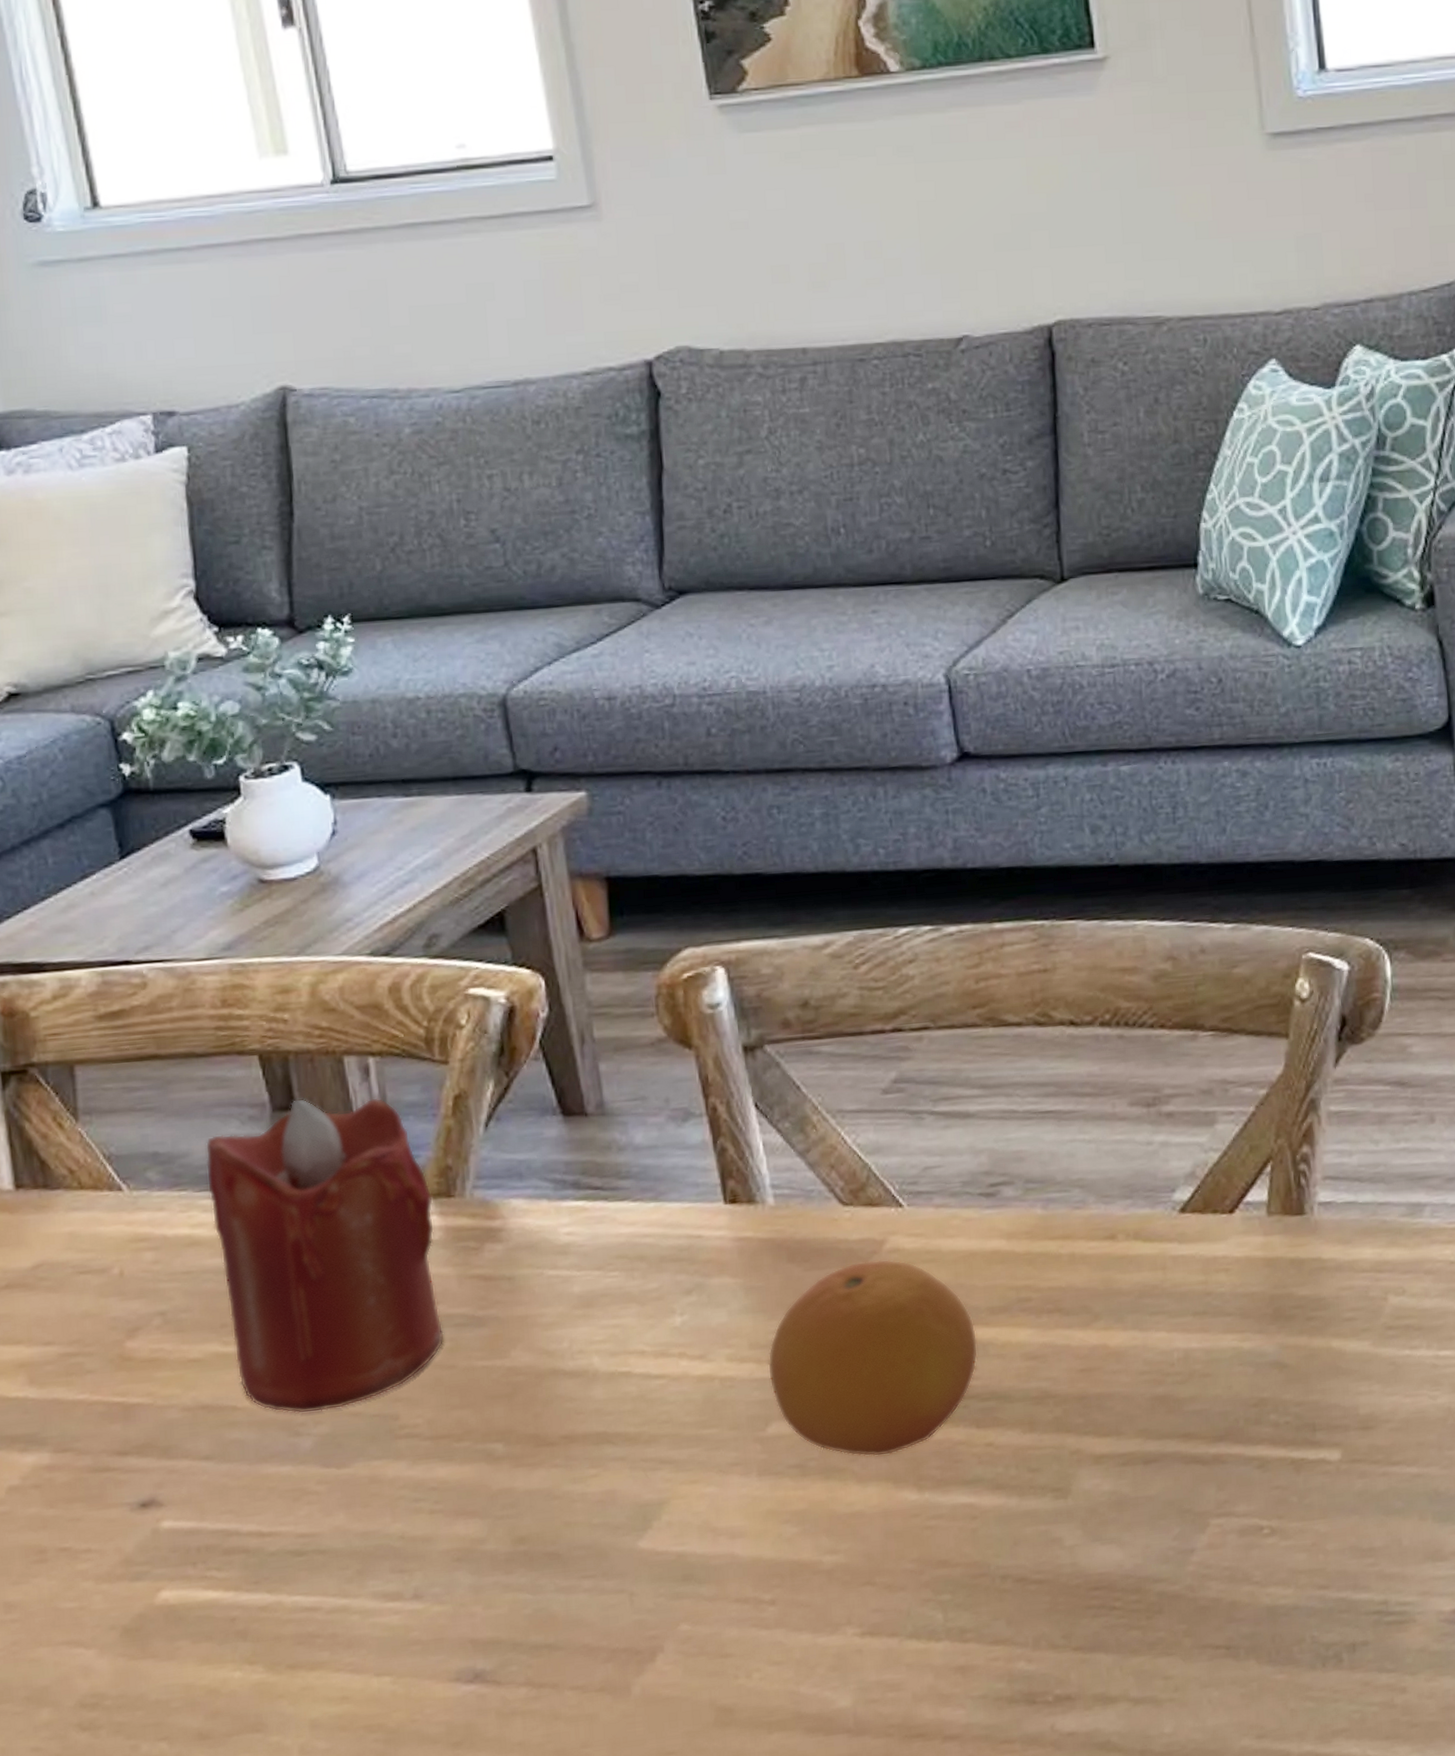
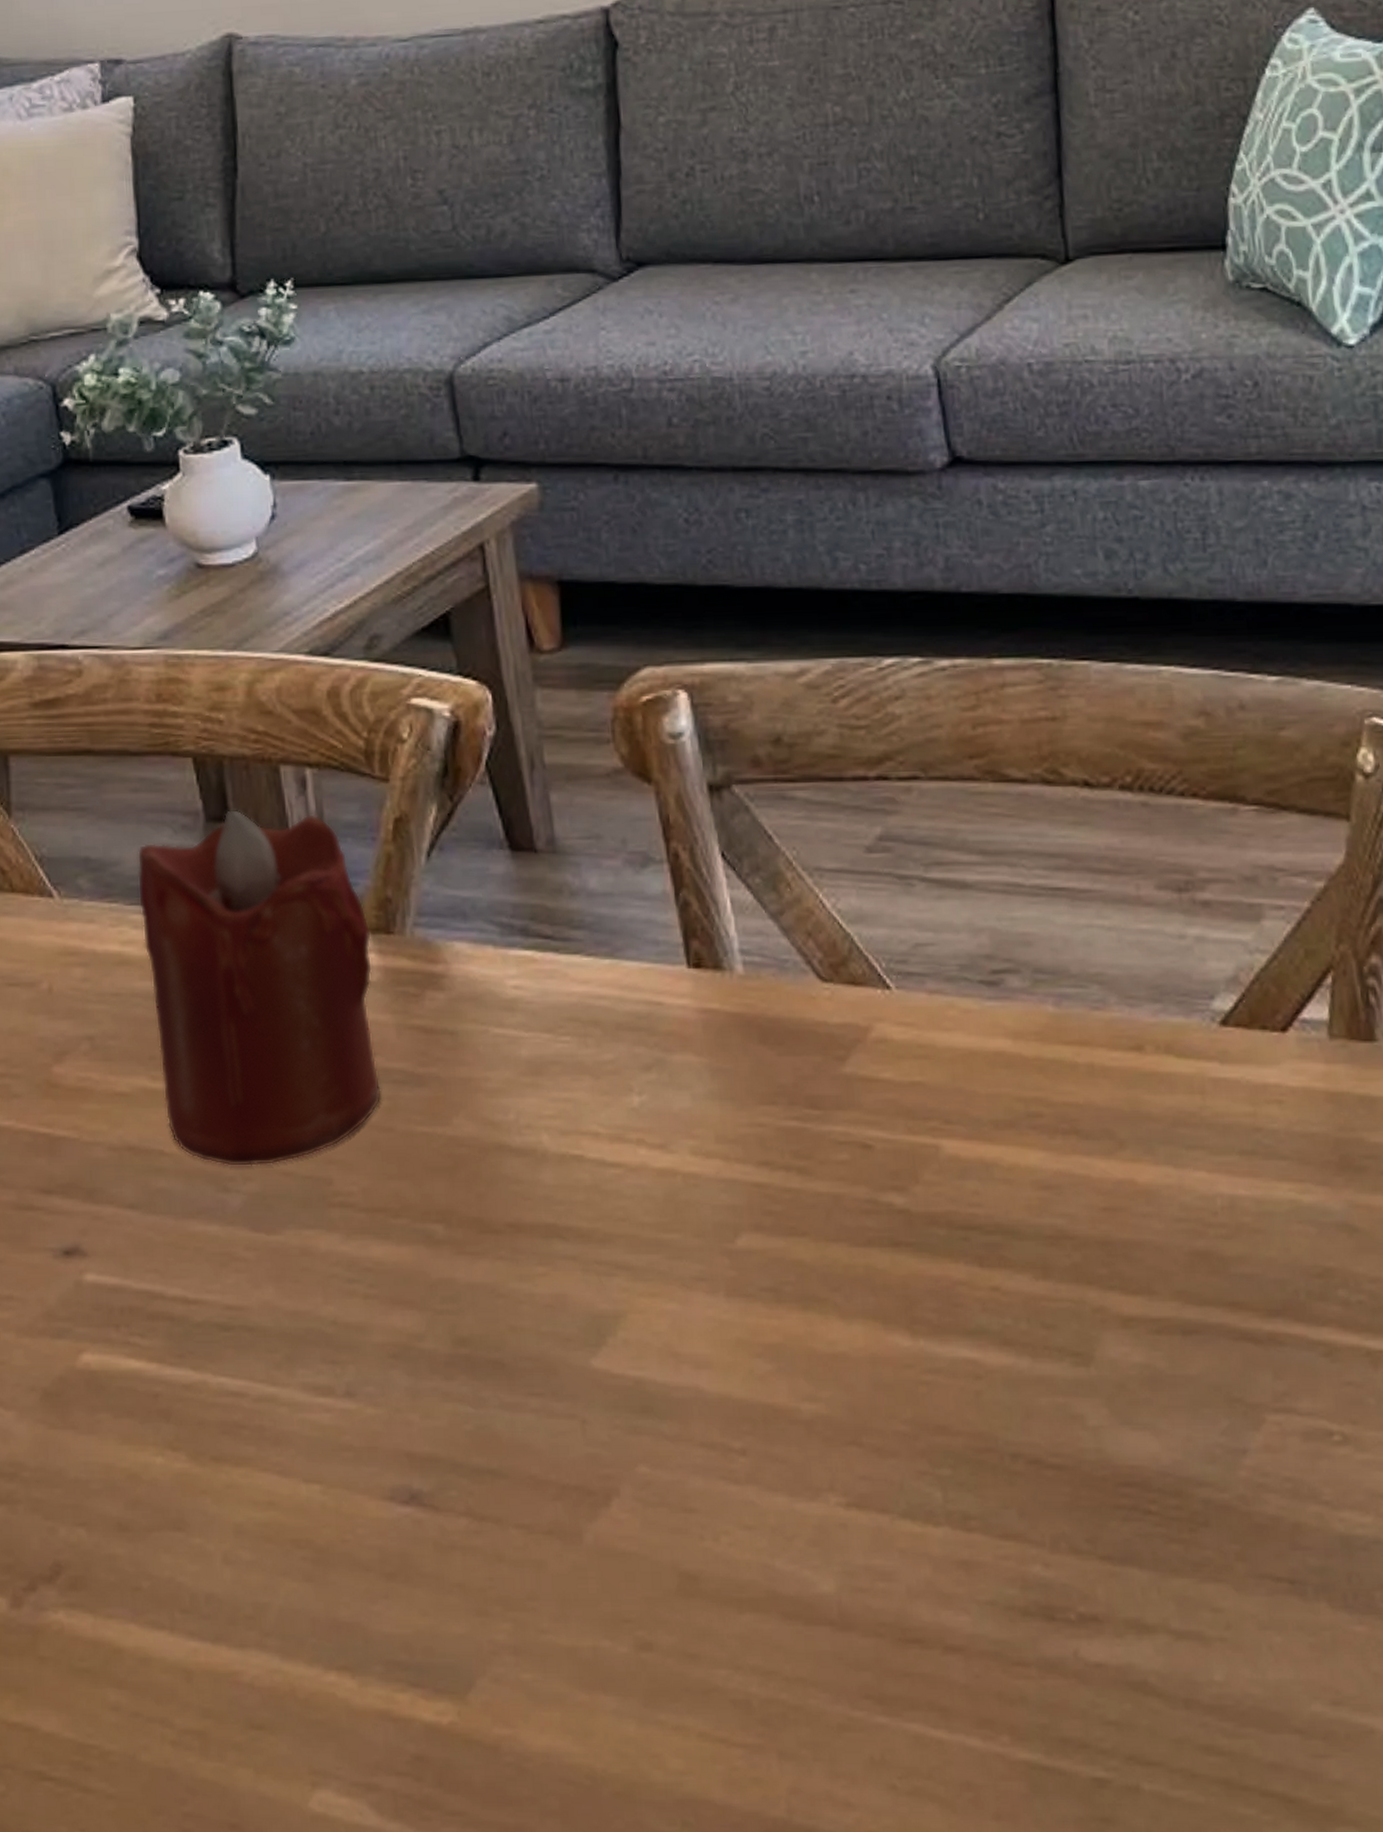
fruit: present [768,1259,978,1457] -> none [737,1050,981,1289]

